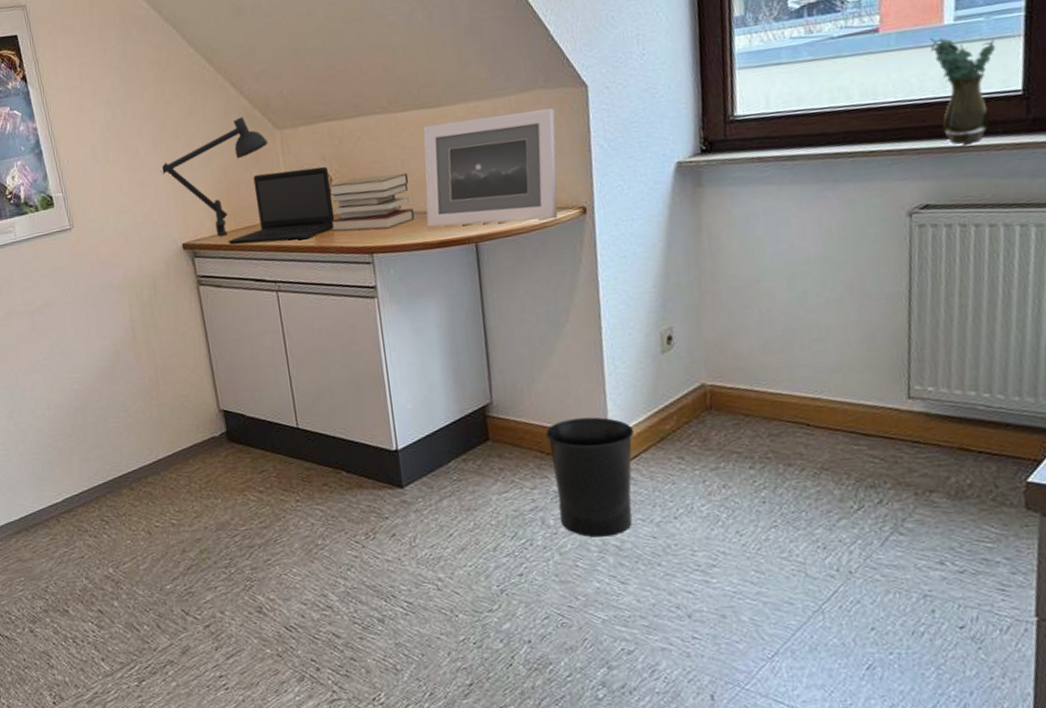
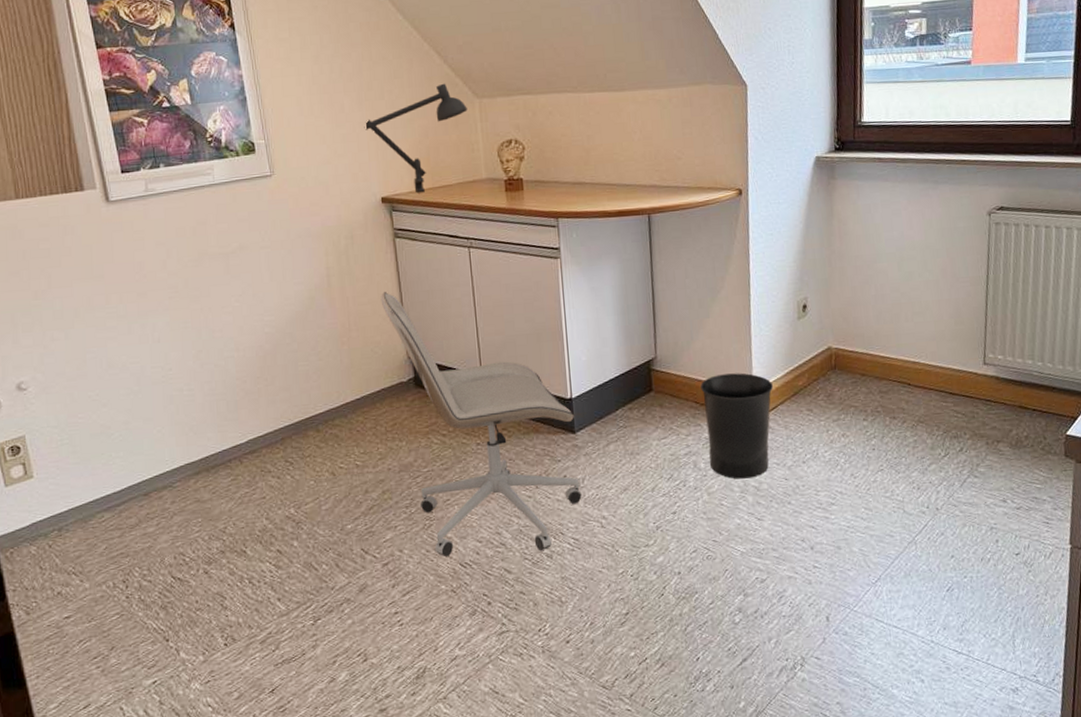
office chair: none [187,343,414,620] -> present [380,292,582,557]
laptop: present [228,166,335,245] -> none [425,135,526,202]
books: present [329,173,414,232] -> none [522,147,596,197]
picture frame: present [423,108,558,228] -> none [606,101,720,199]
vase: present [930,38,996,146] -> none [1007,73,1053,161]

